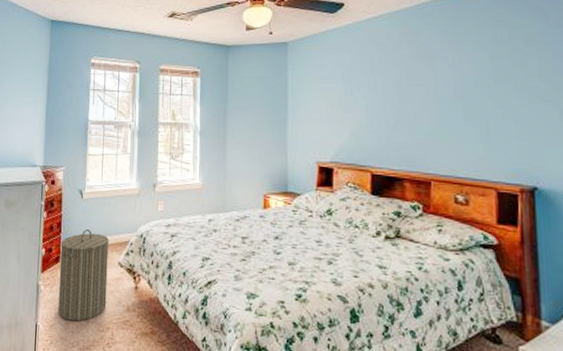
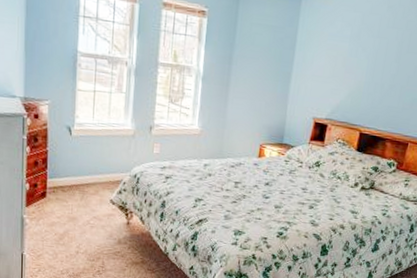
laundry hamper: present [58,230,109,322] -> none [45,167,100,252]

